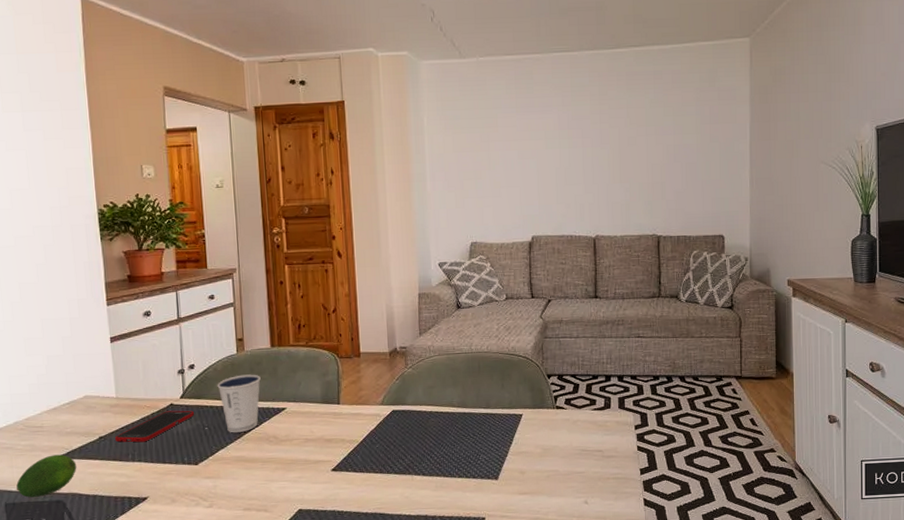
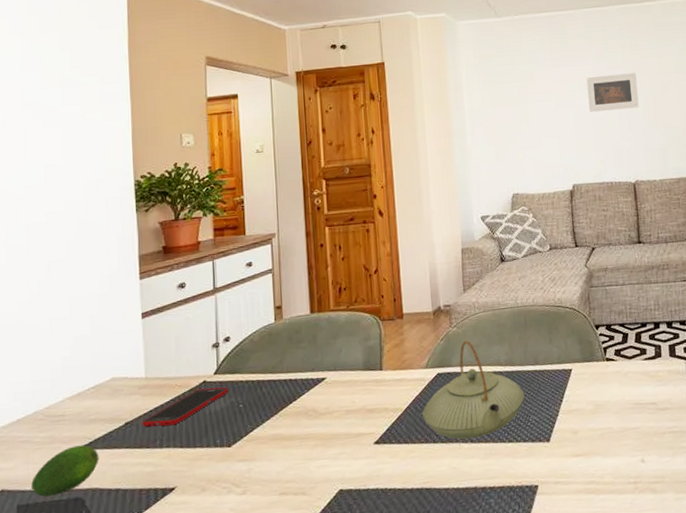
dixie cup: present [217,374,261,433] -> none [253,343,300,409]
teapot: none [377,381,476,472] -> present [422,340,525,439]
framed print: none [551,124,604,163] -> present [586,73,639,112]

